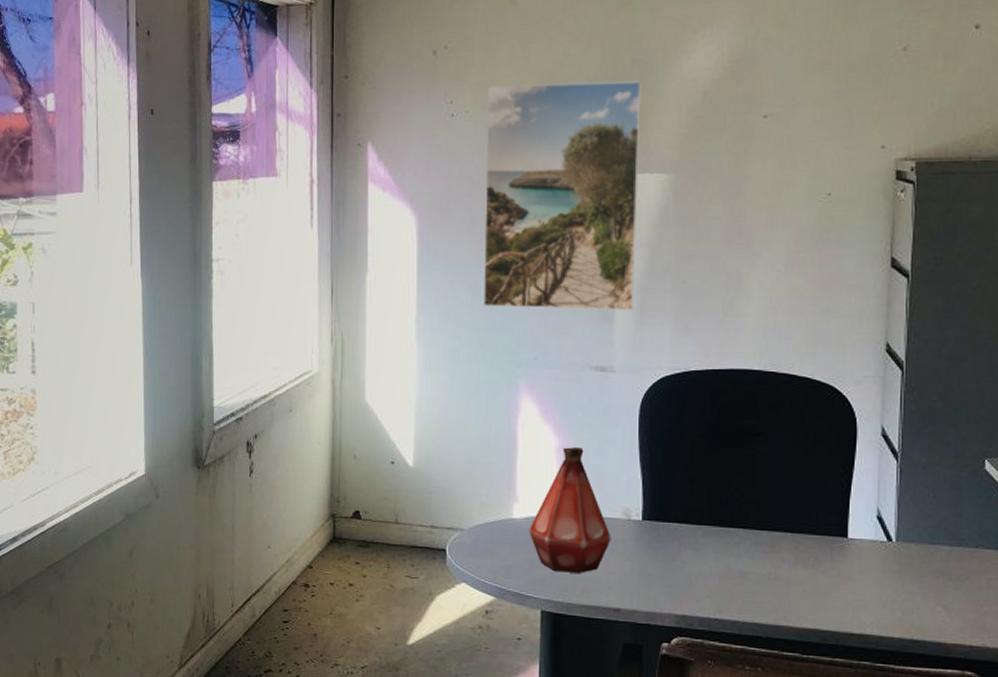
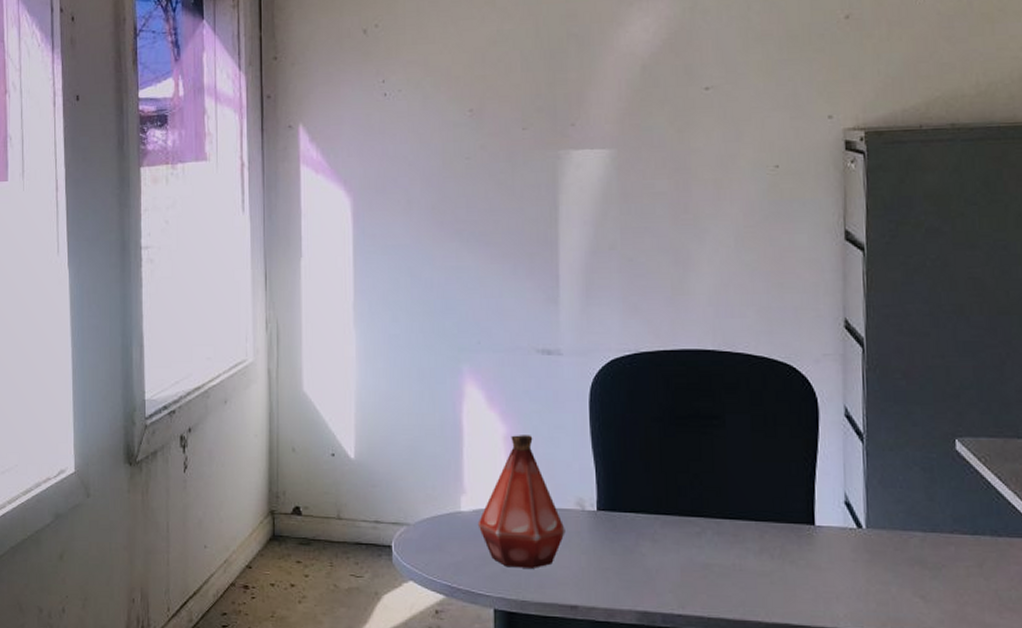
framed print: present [482,81,641,310] -> none [420,56,579,291]

